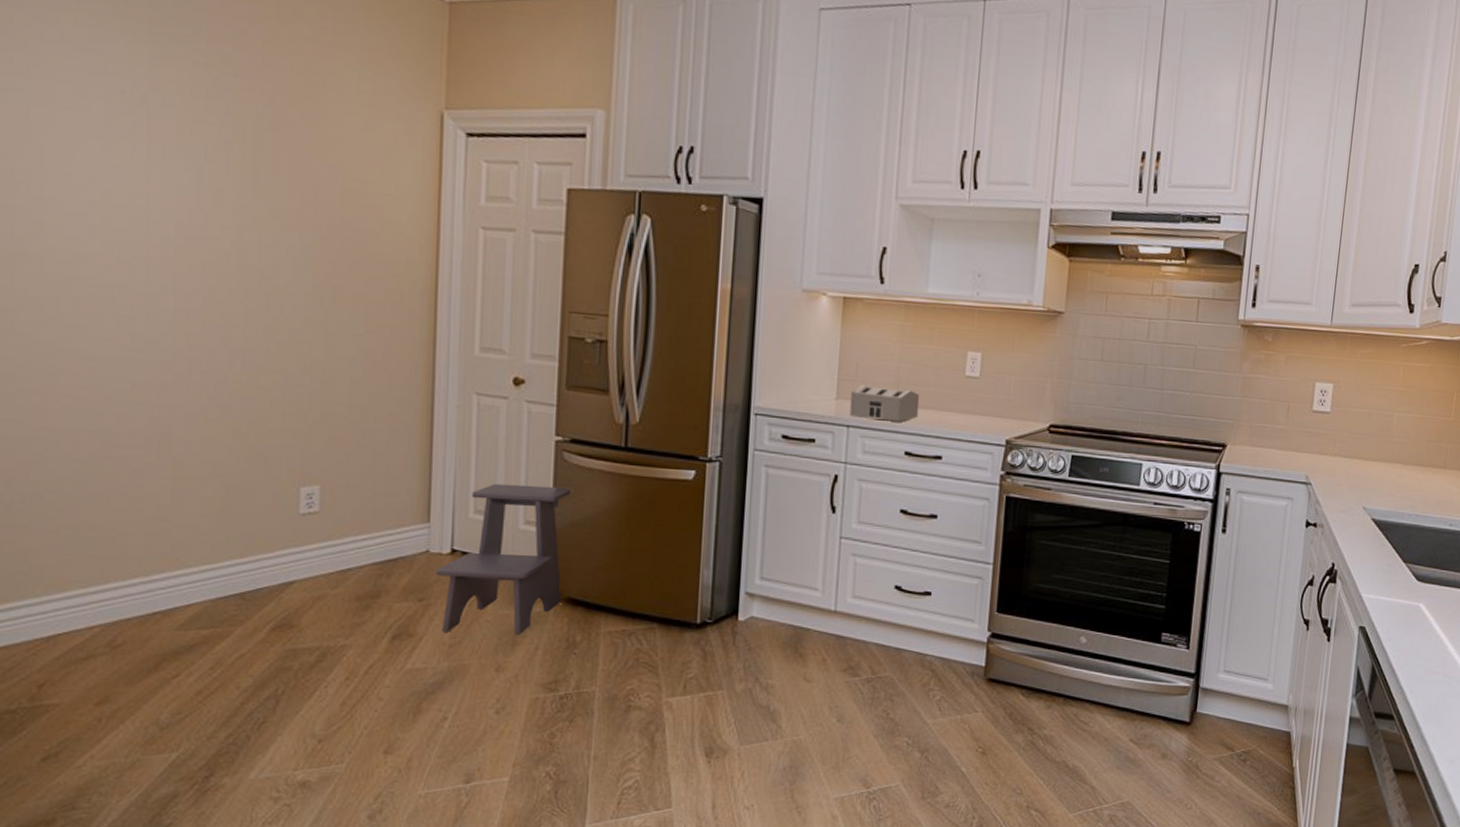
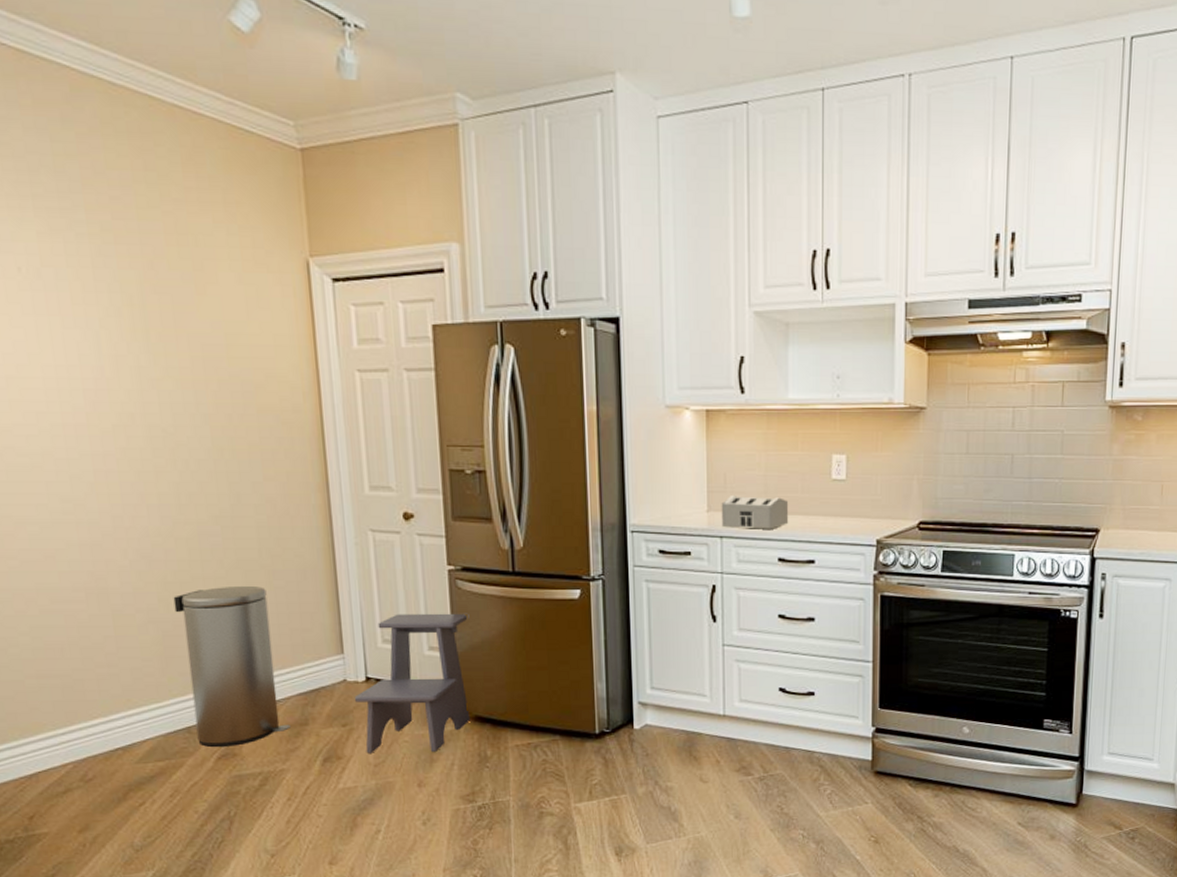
pedal bin: none [245,442,360,616] -> present [173,585,291,747]

